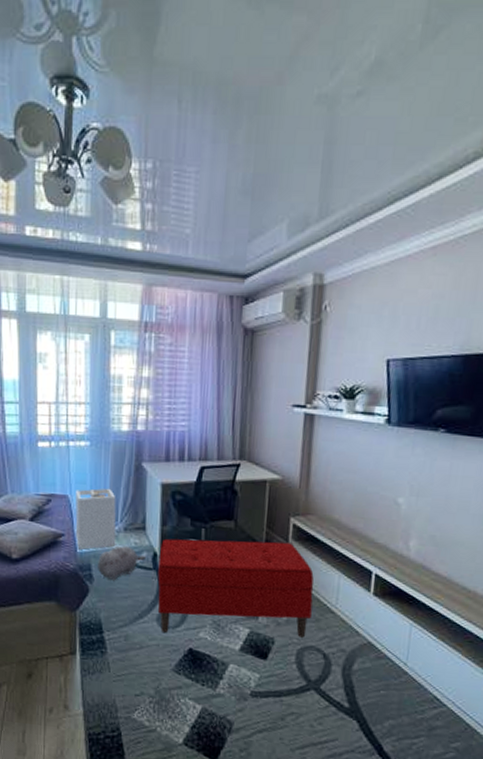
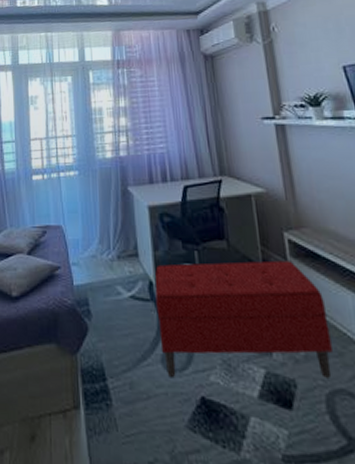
laundry hamper: present [75,488,116,550] -> none [69,215,111,282]
plush toy: present [98,546,146,581] -> none [95,276,142,316]

